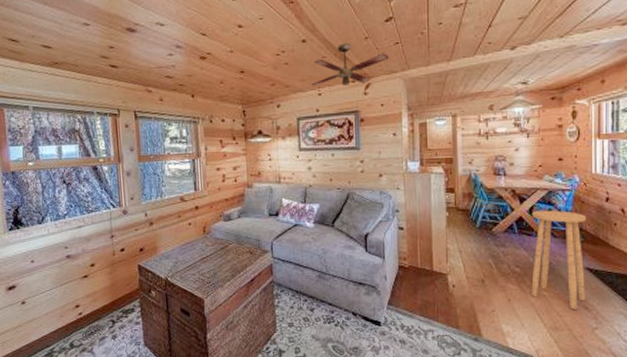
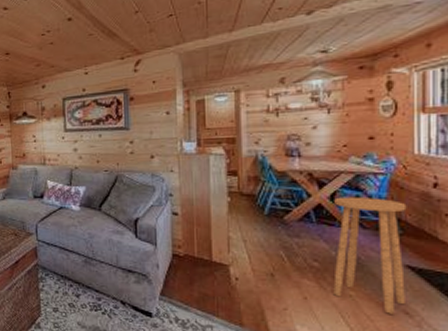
ceiling fan: present [311,43,389,86] -> none [77,18,162,65]

